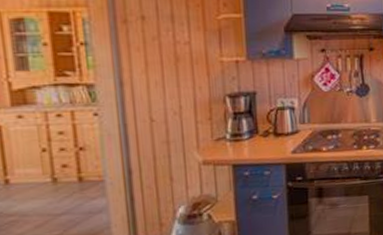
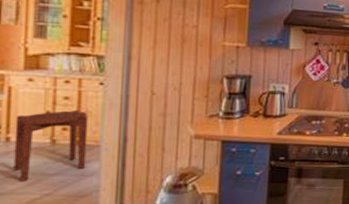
side table: none [11,145,93,224] -> present [13,111,88,181]

